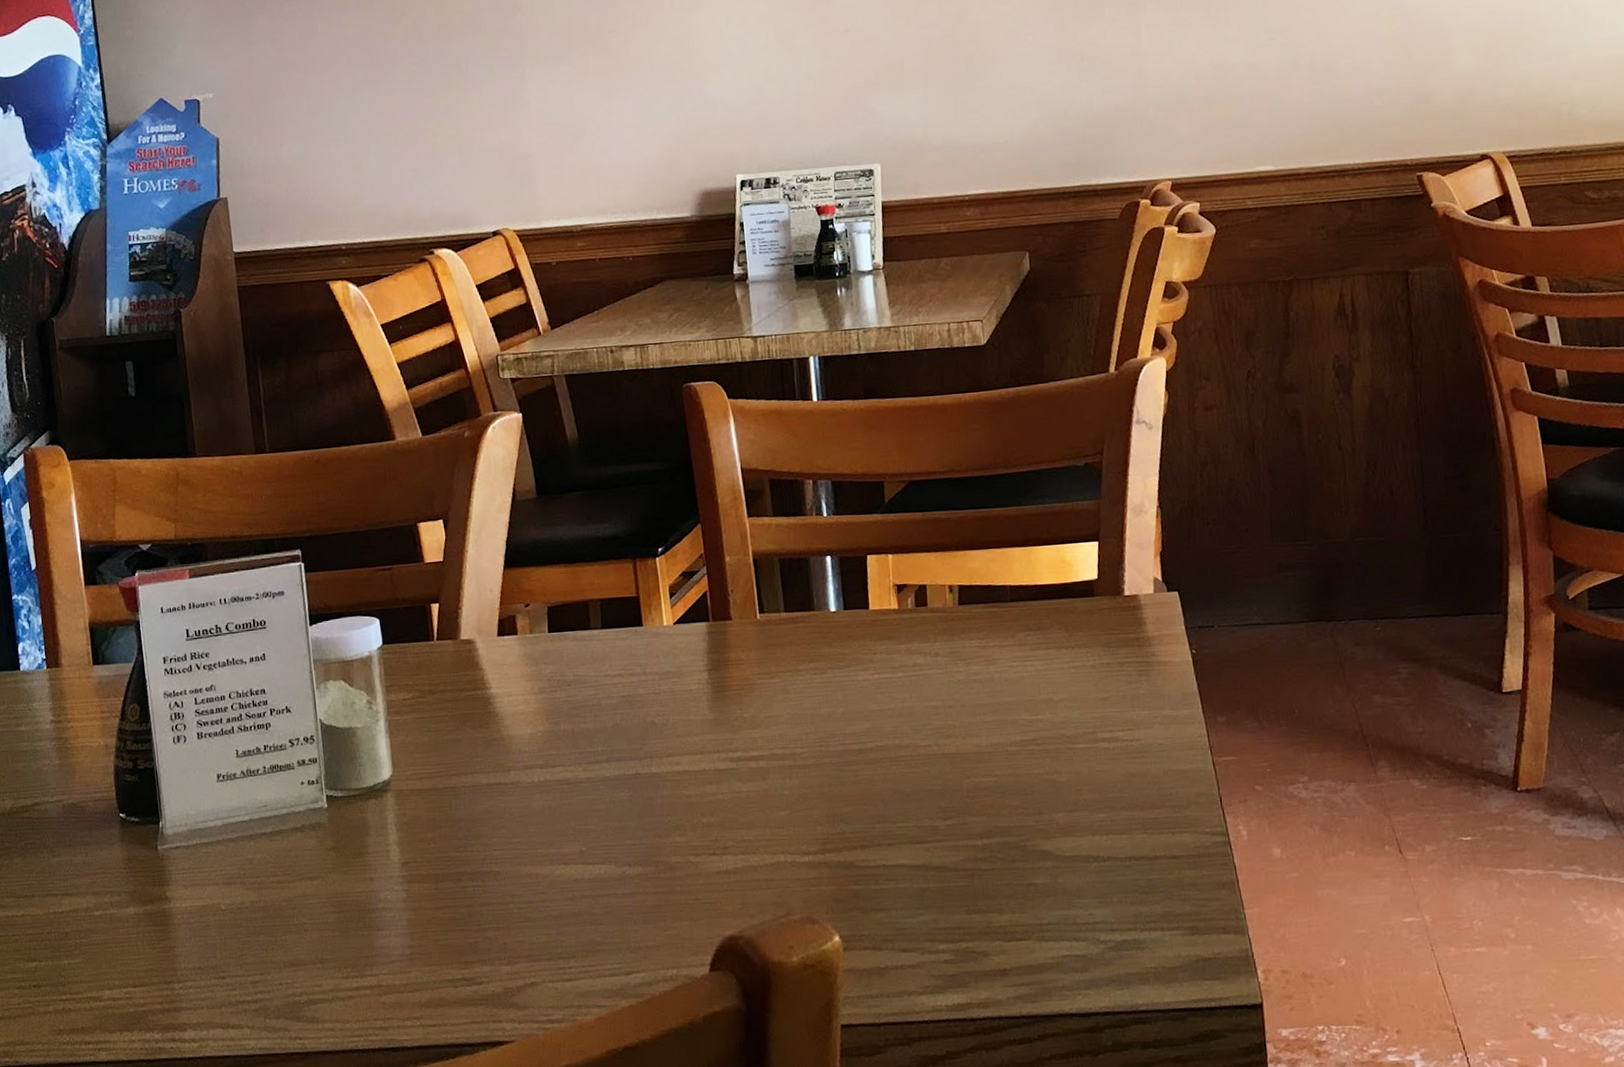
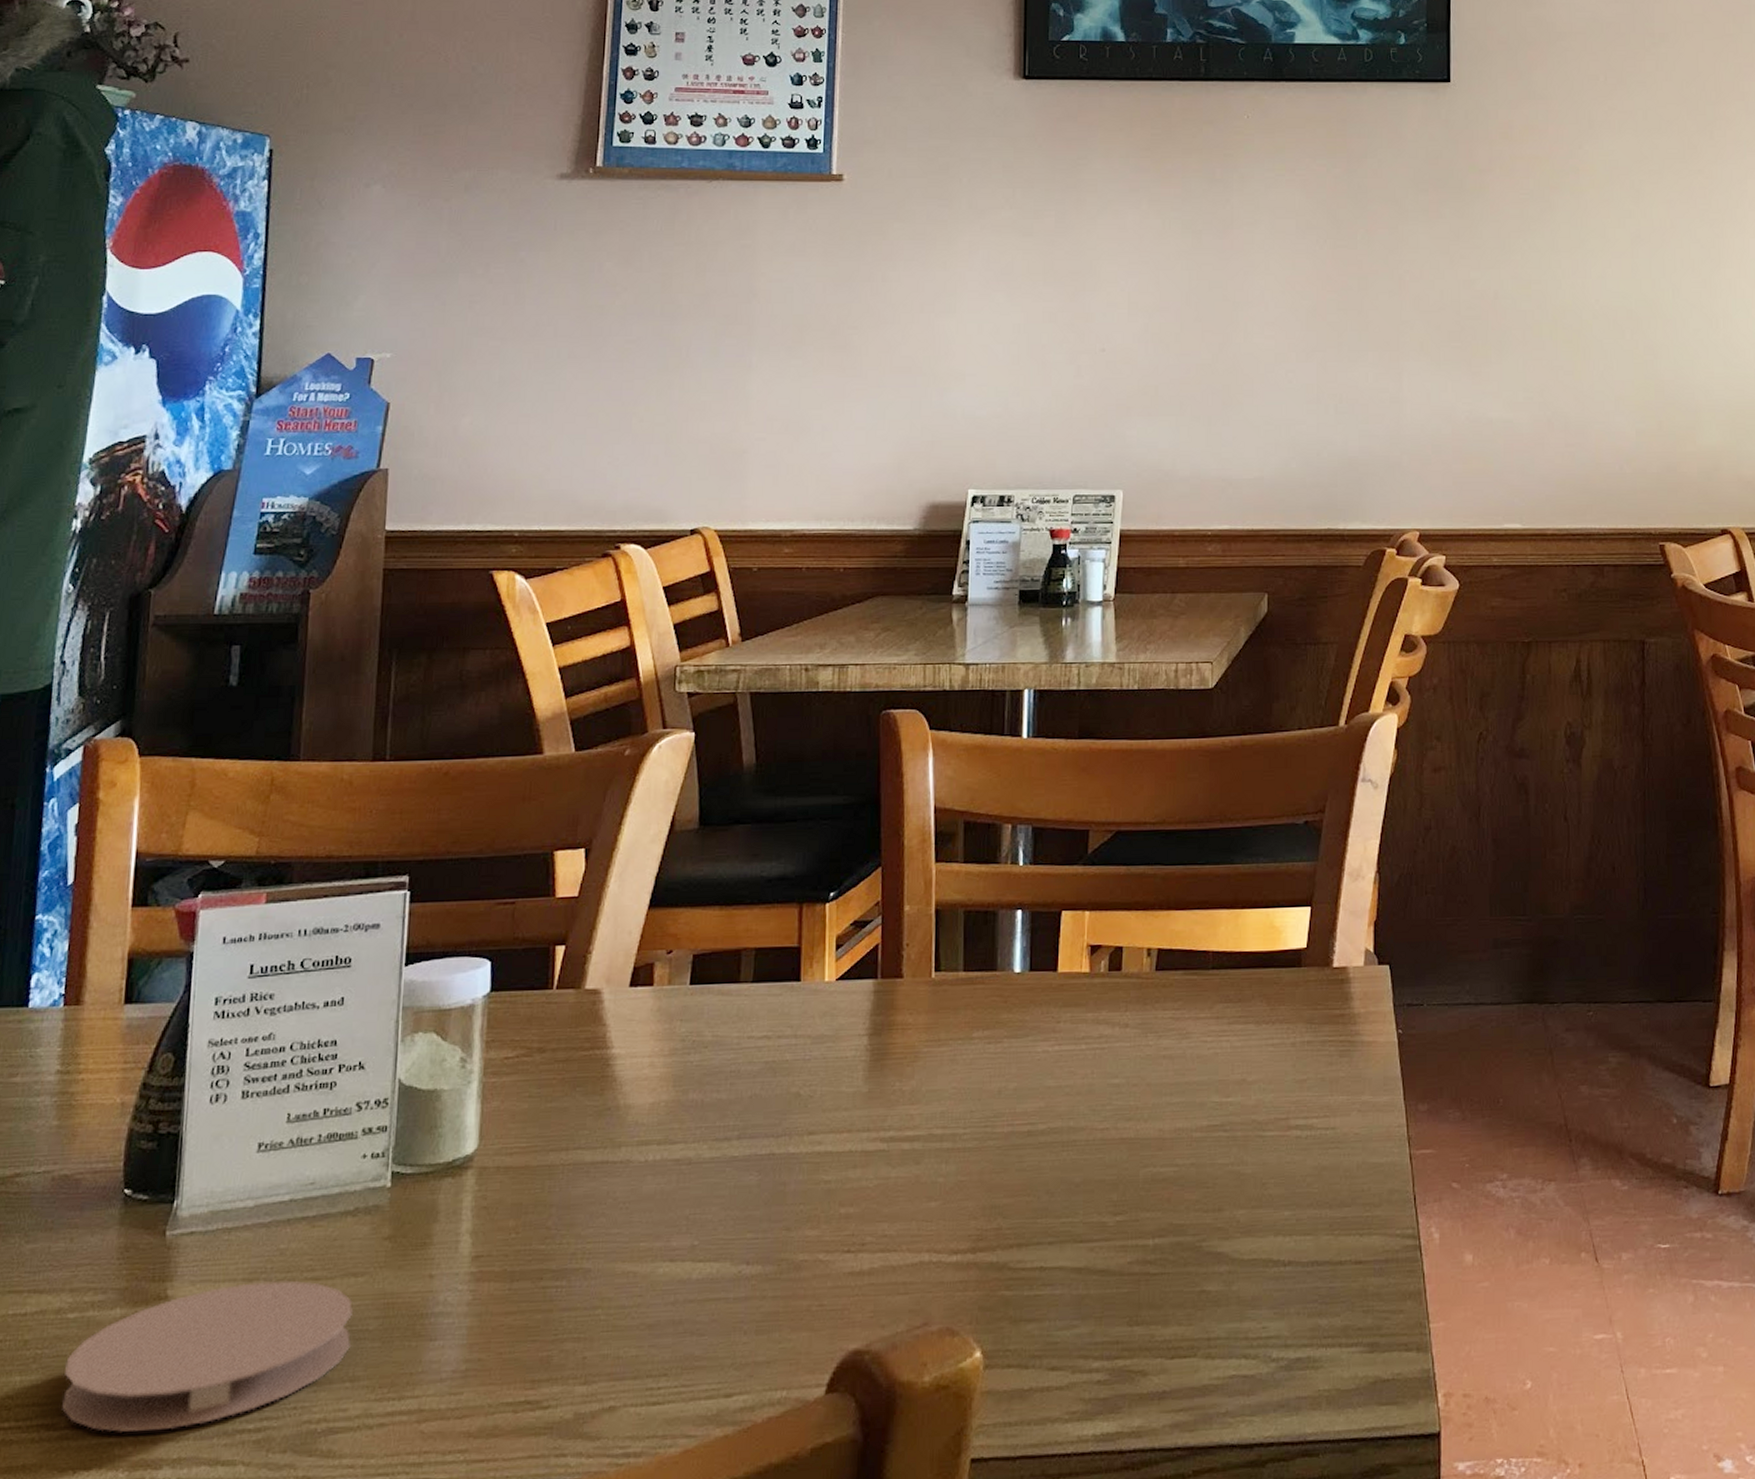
coaster: none [99,884,317,1003] -> present [62,1280,354,1432]

